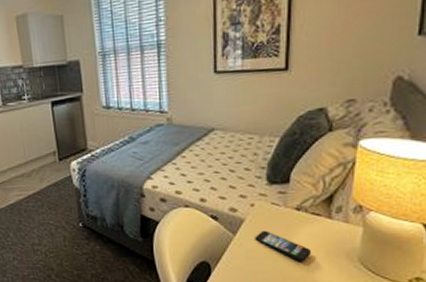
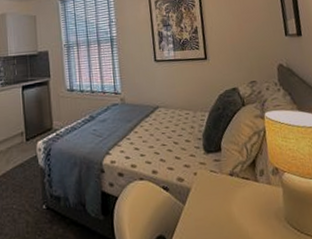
smartphone: present [255,230,312,262] -> none [201,197,249,227]

